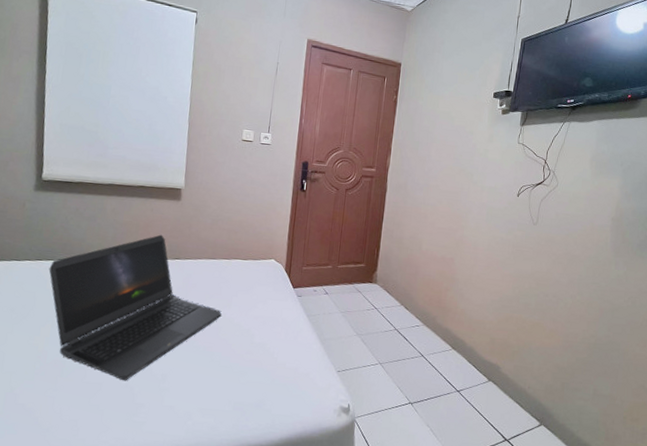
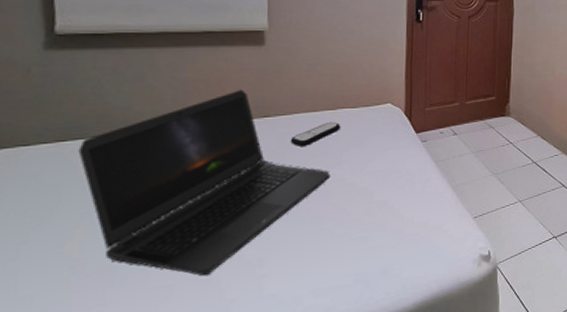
remote control: none [193,269,233,287] -> present [290,121,341,146]

